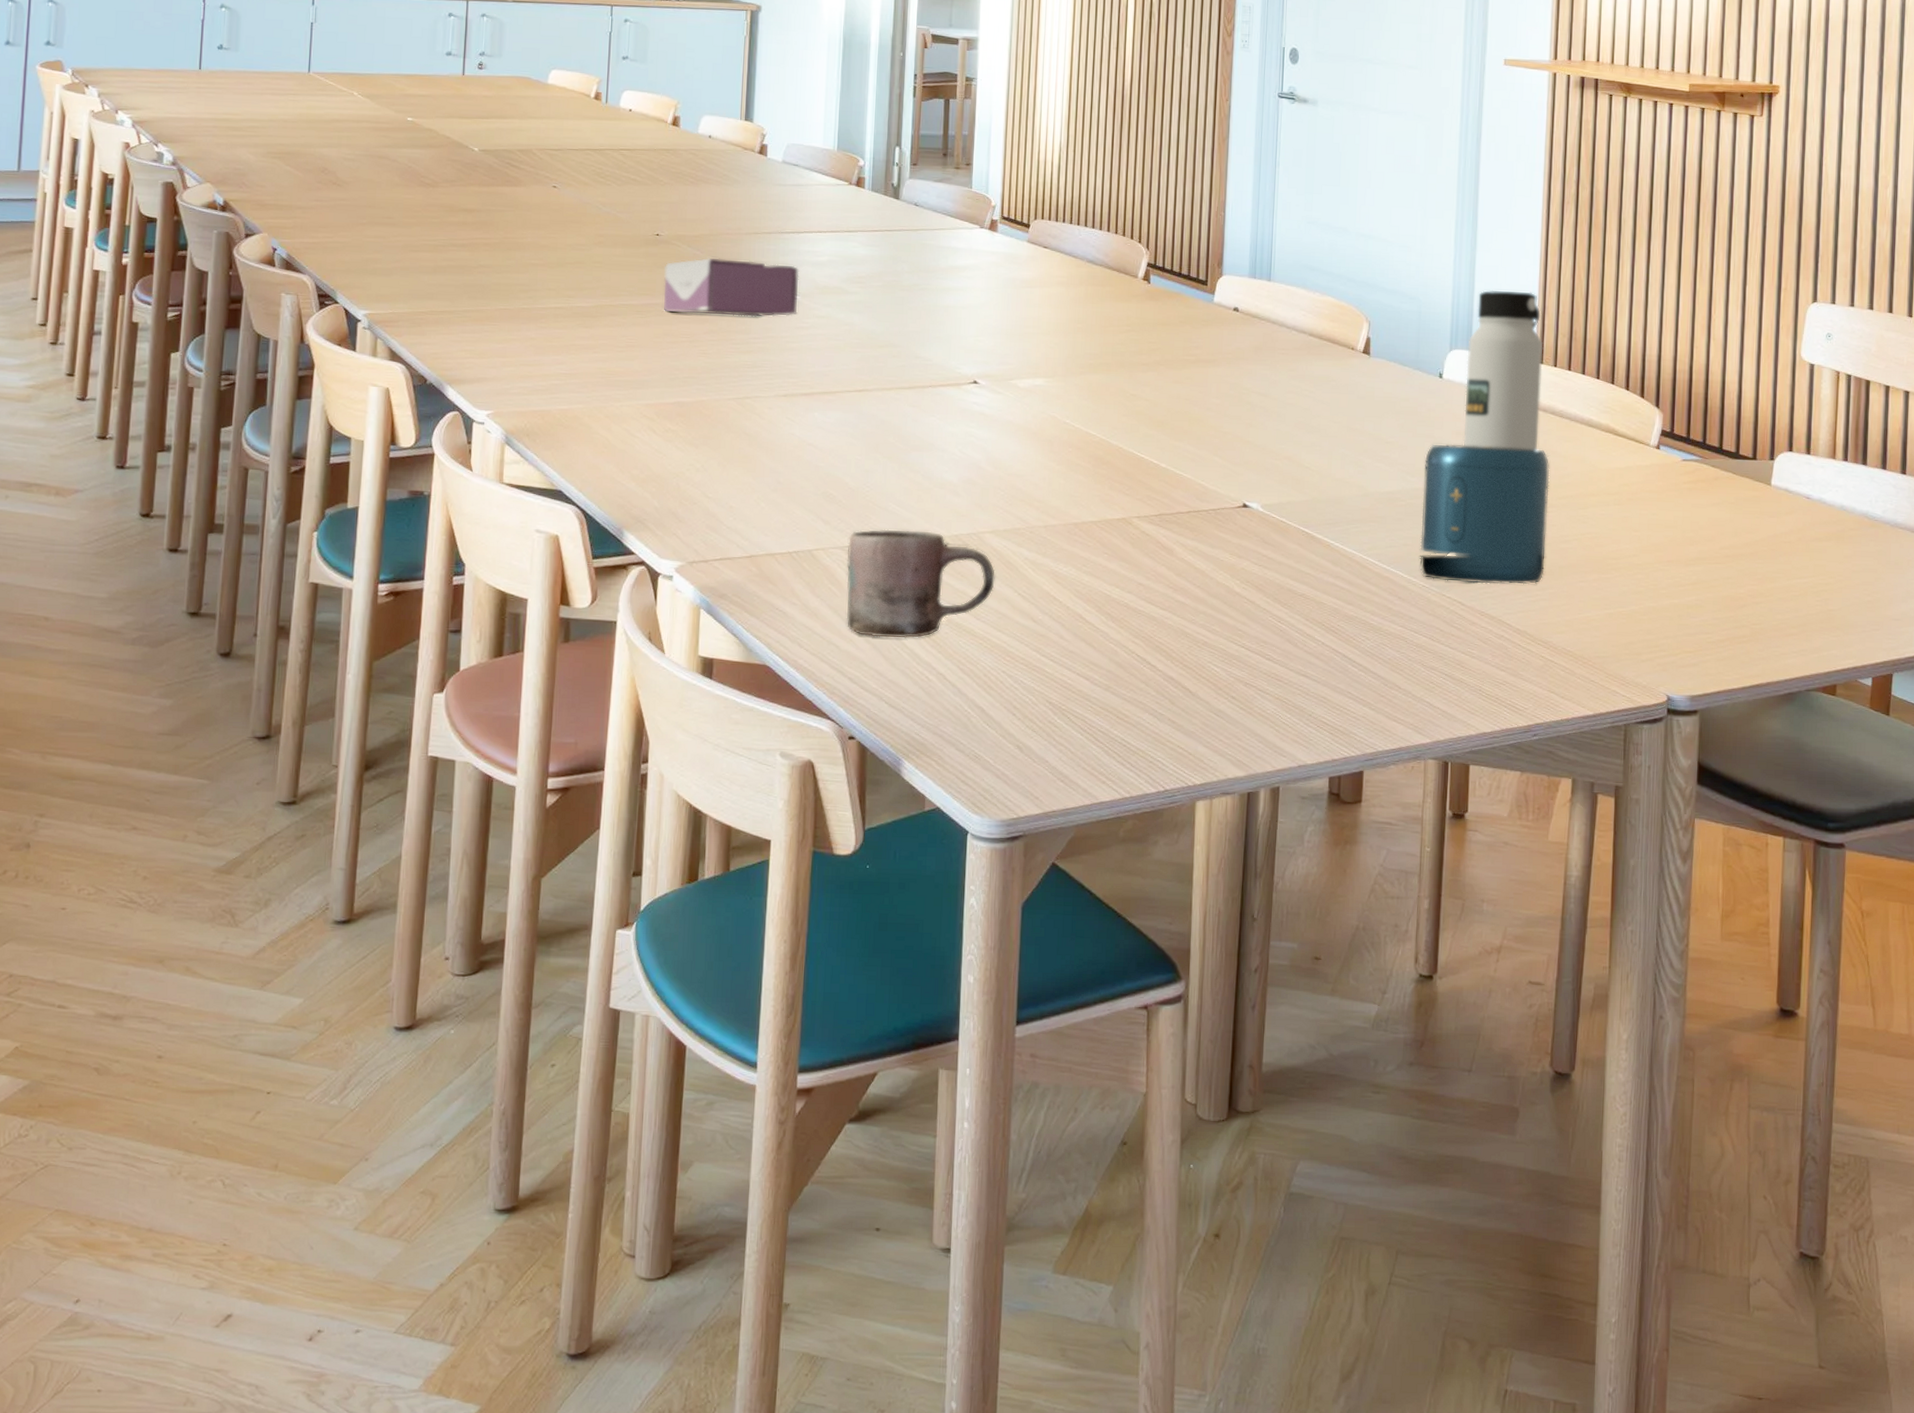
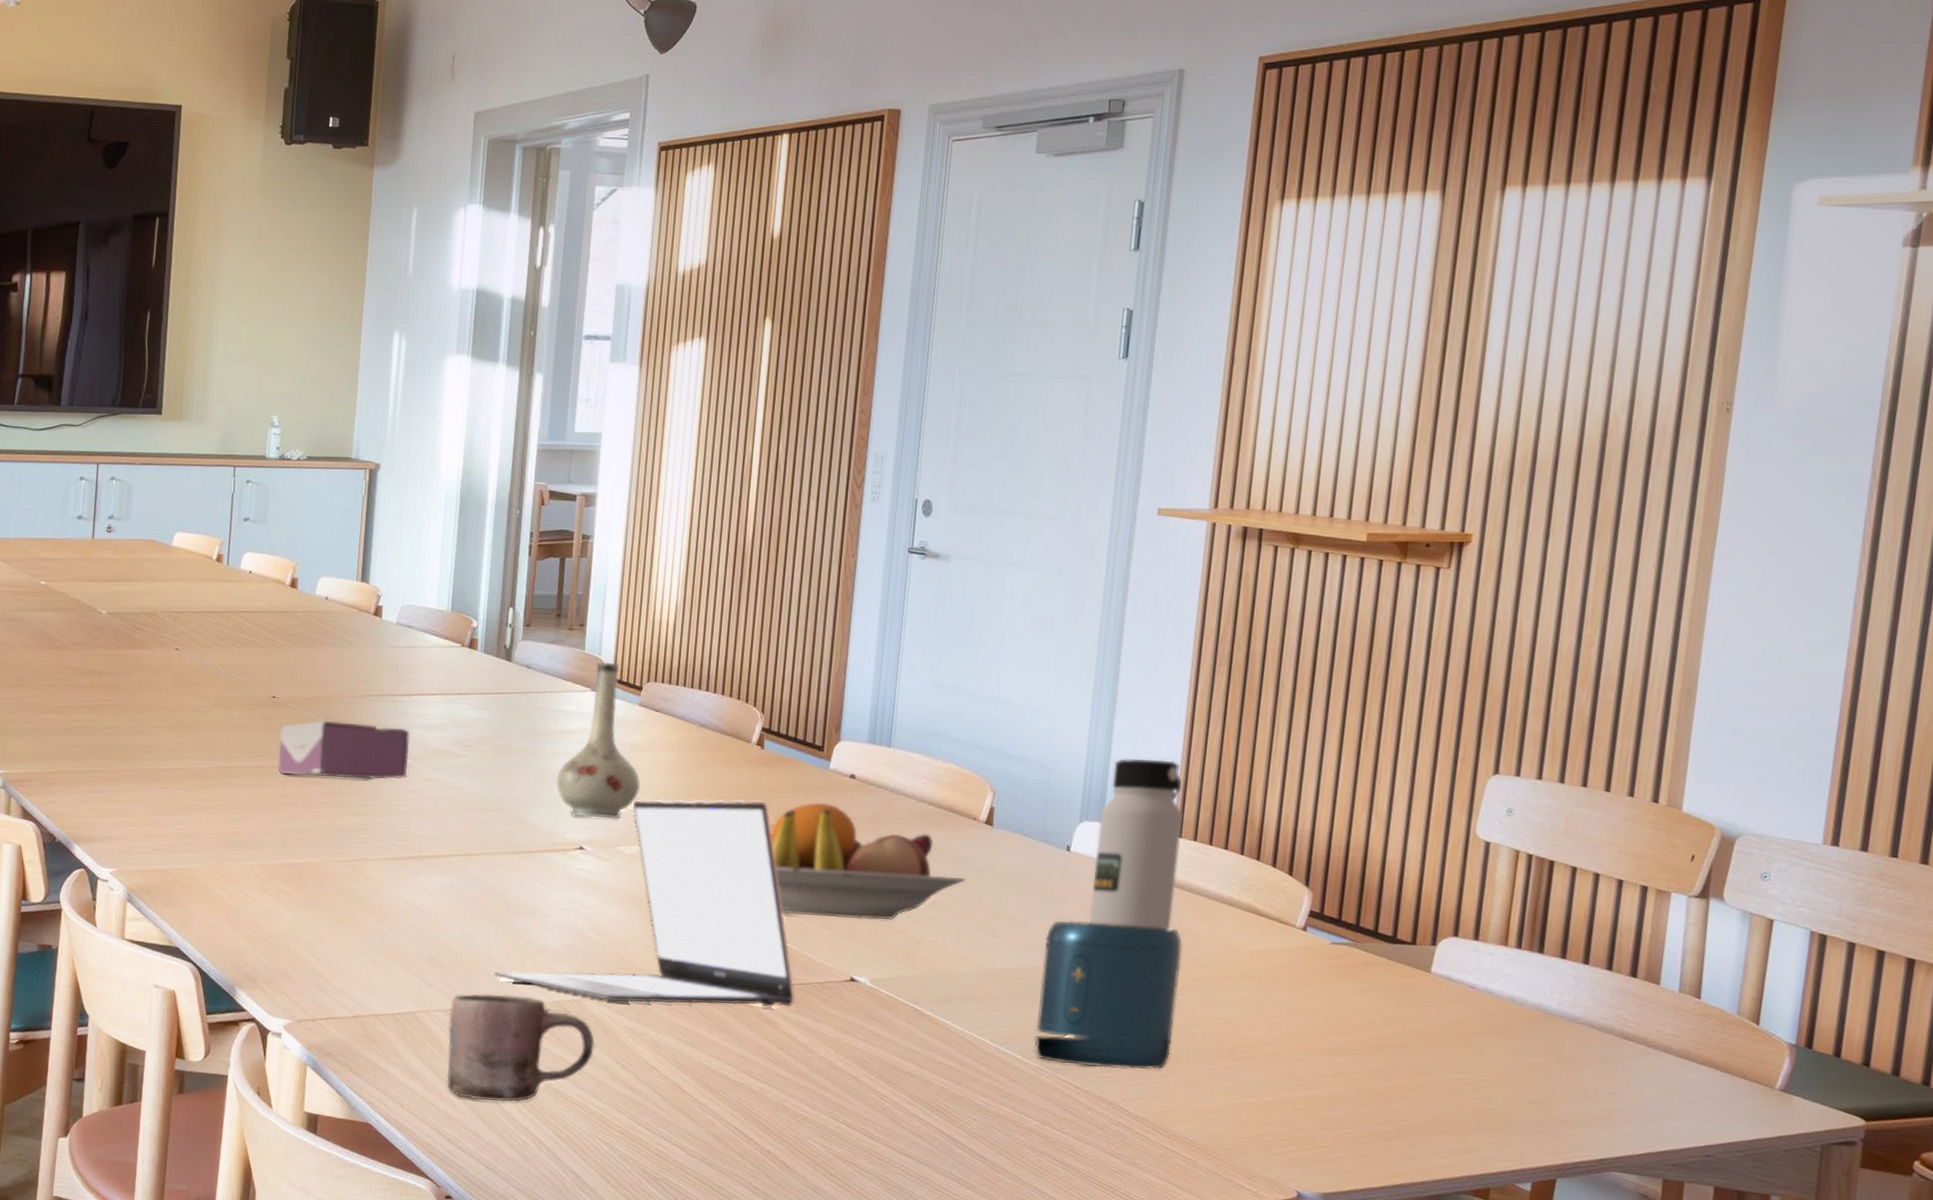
laptop: none [891,333,1191,535] -> present [493,799,796,1008]
vase: none [948,200,1032,353] -> present [556,662,641,819]
fruit bowl: none [1160,334,1348,447] -> present [770,802,966,920]

